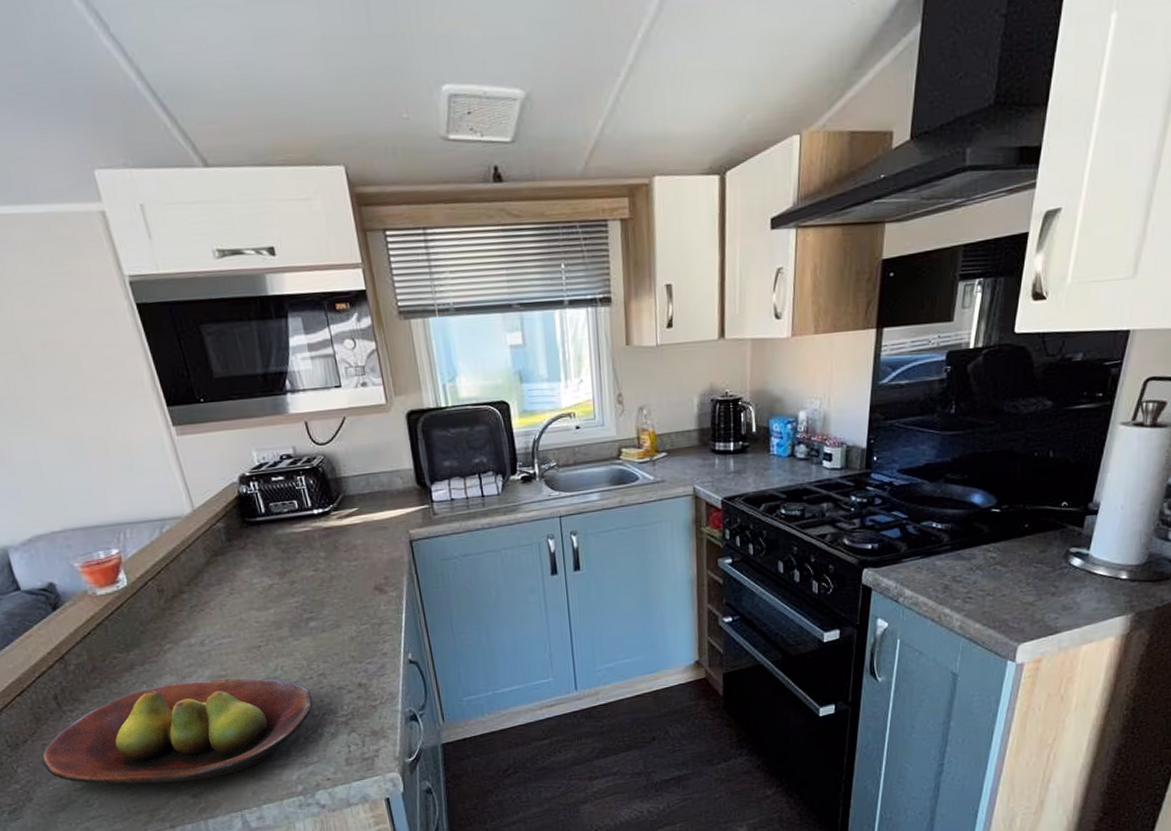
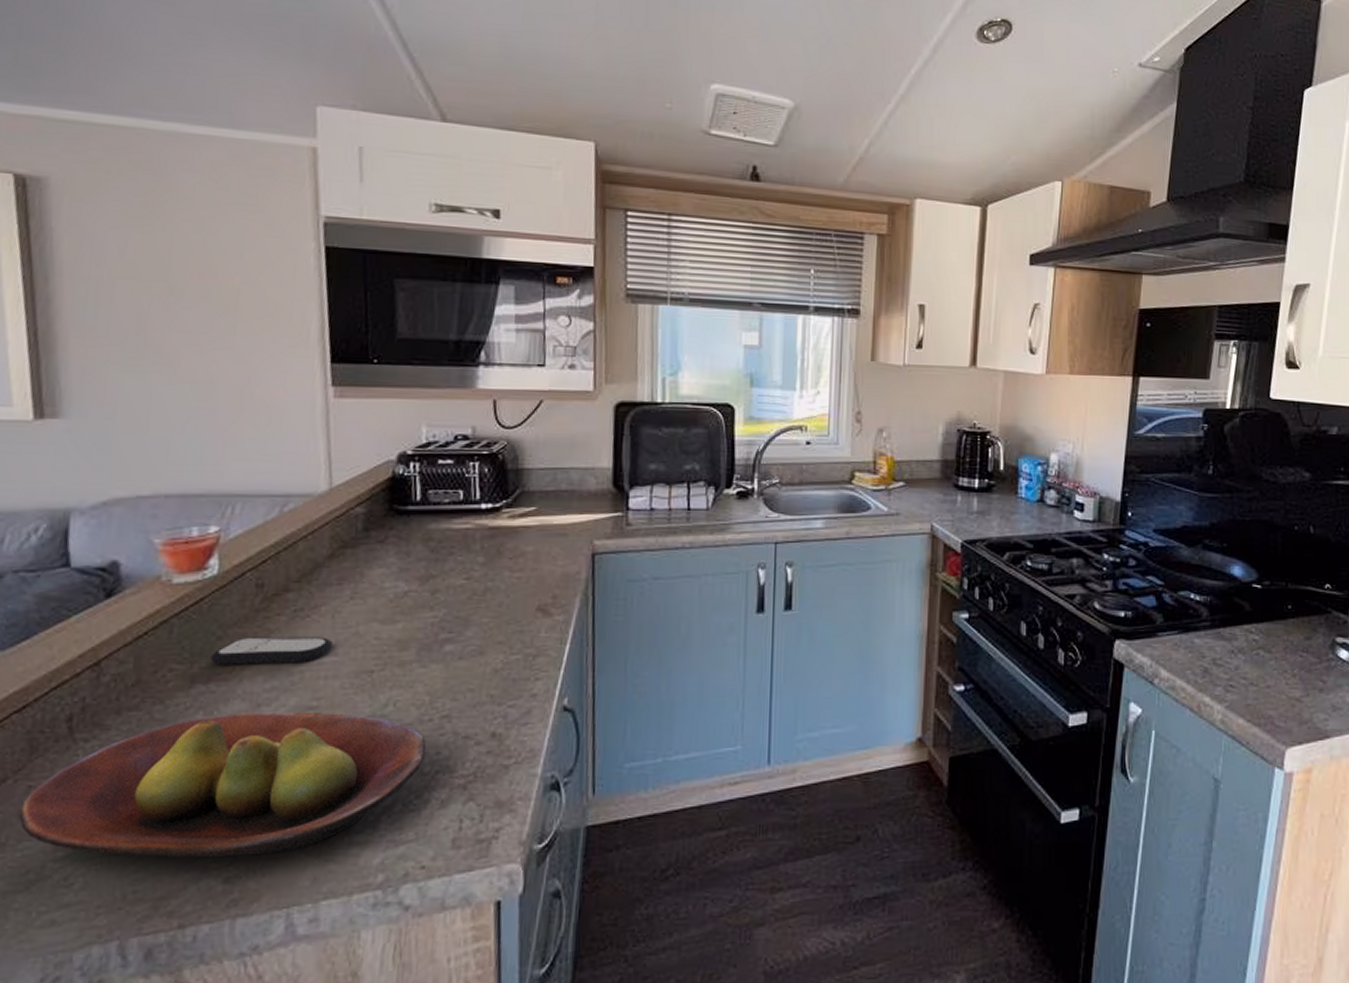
remote control: none [140,624,226,652] -> present [210,637,333,665]

